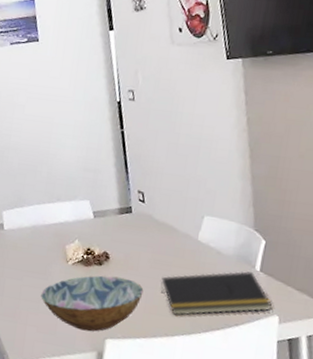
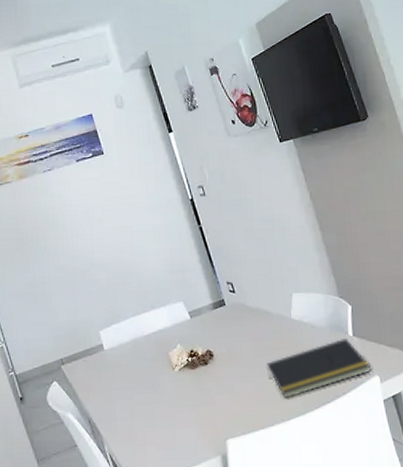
bowl: present [41,275,144,332] -> none [154,372,253,437]

